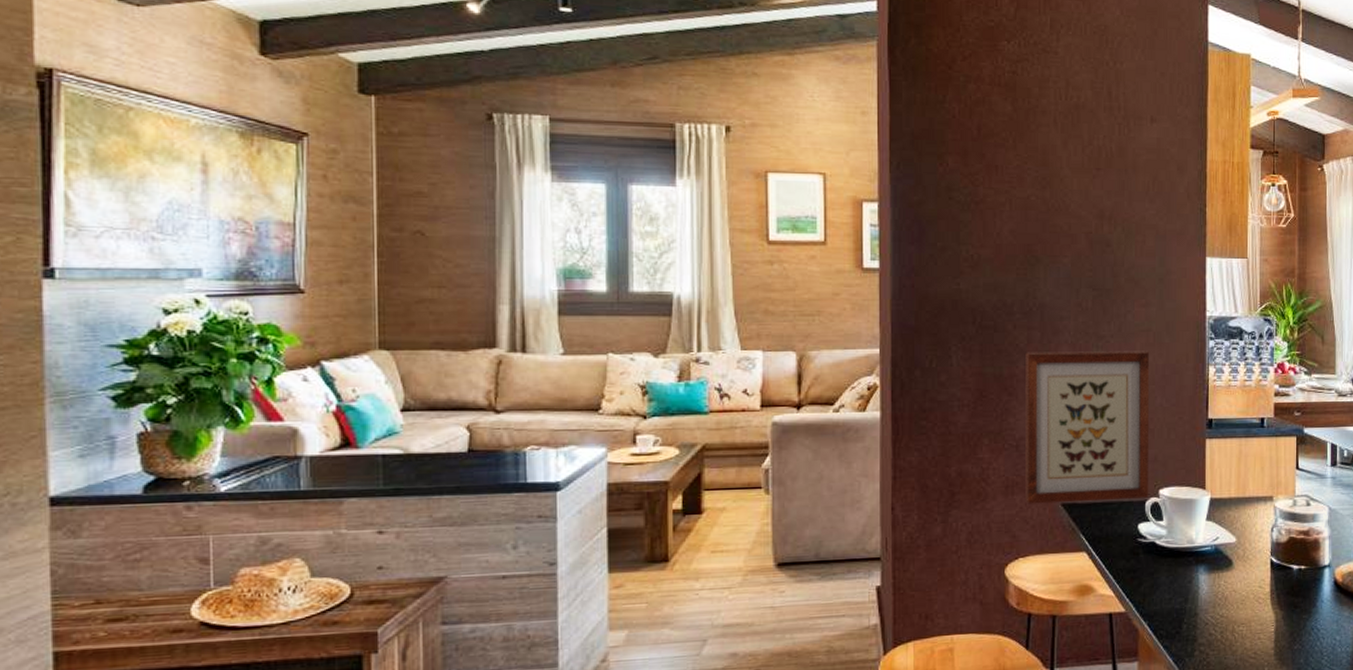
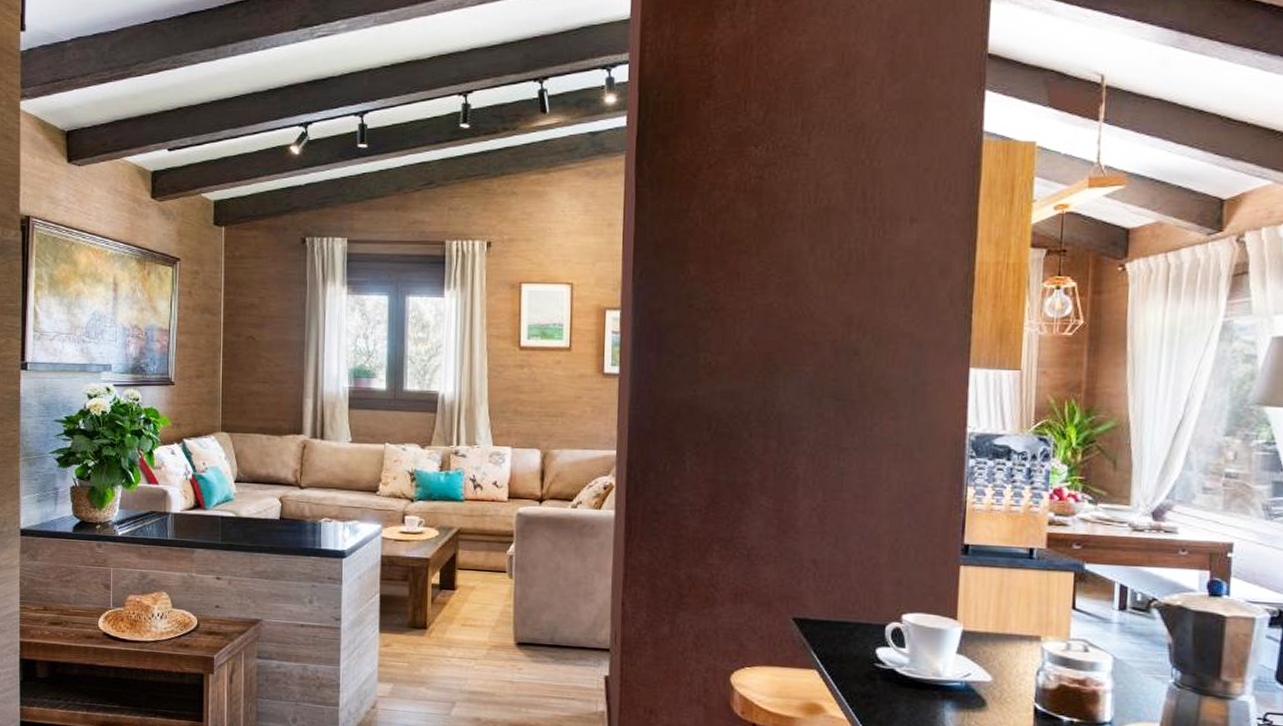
wall art: present [1025,351,1150,504] -> none [754,461,898,622]

